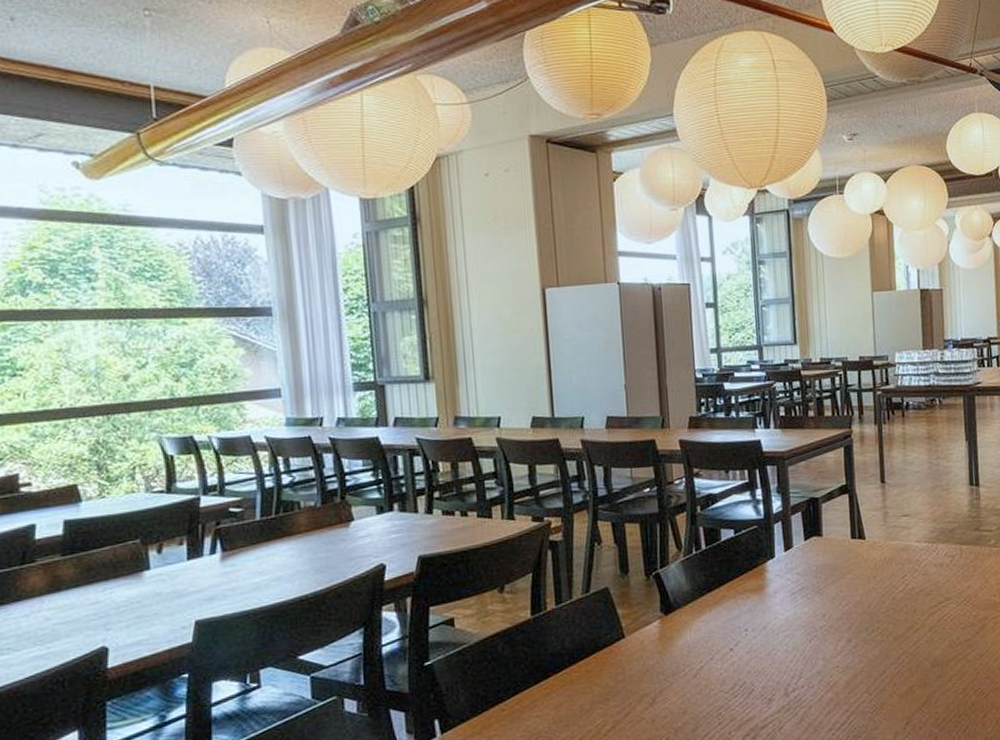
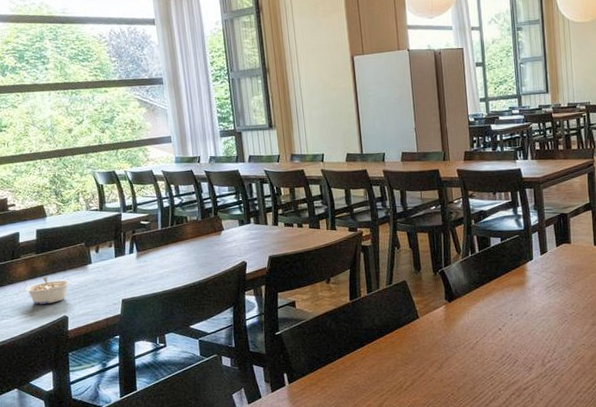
legume: none [39,590,116,631] -> present [24,277,71,305]

